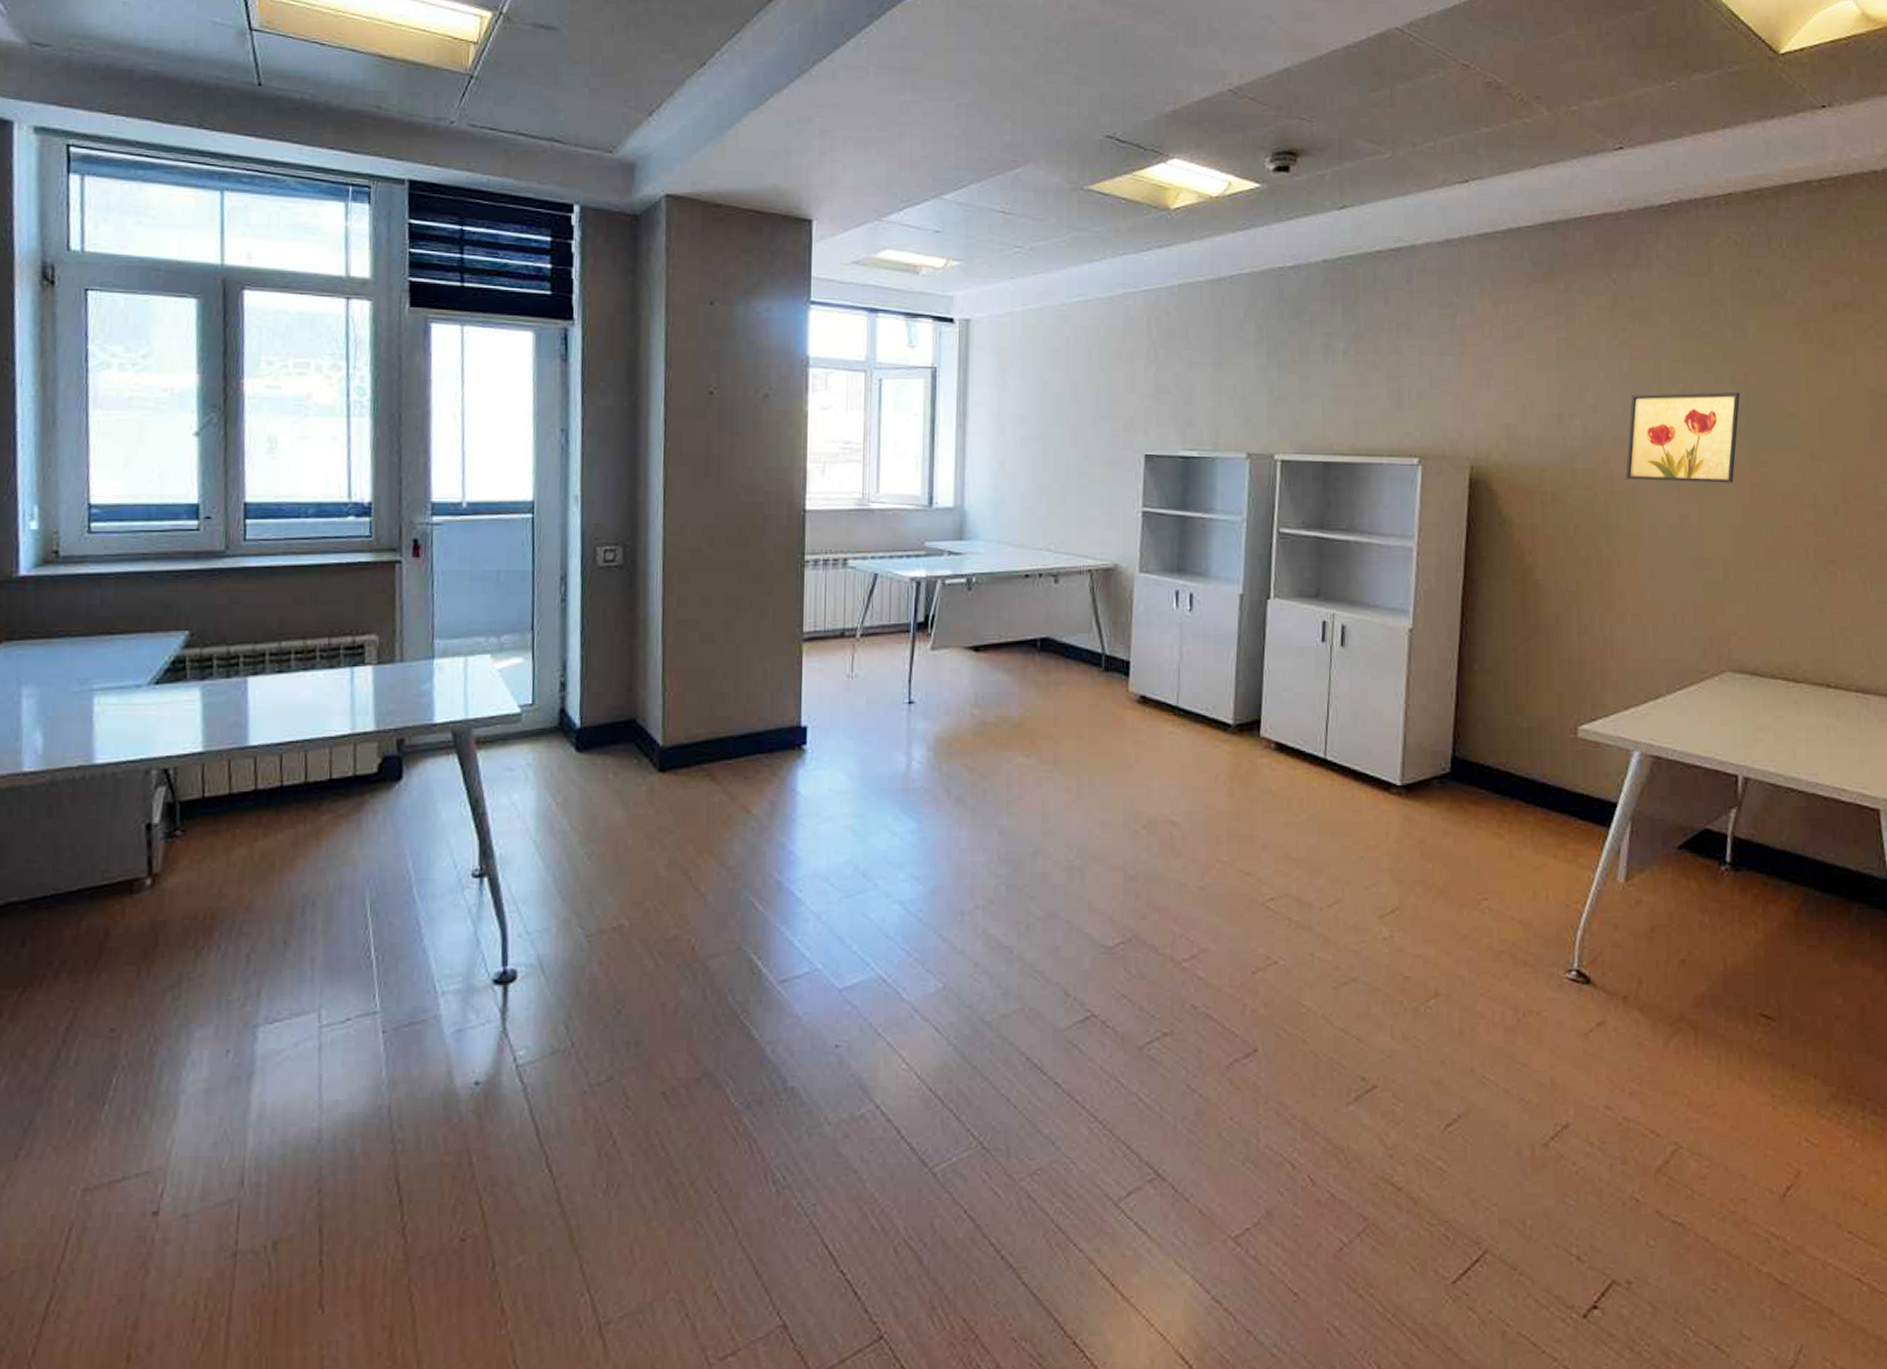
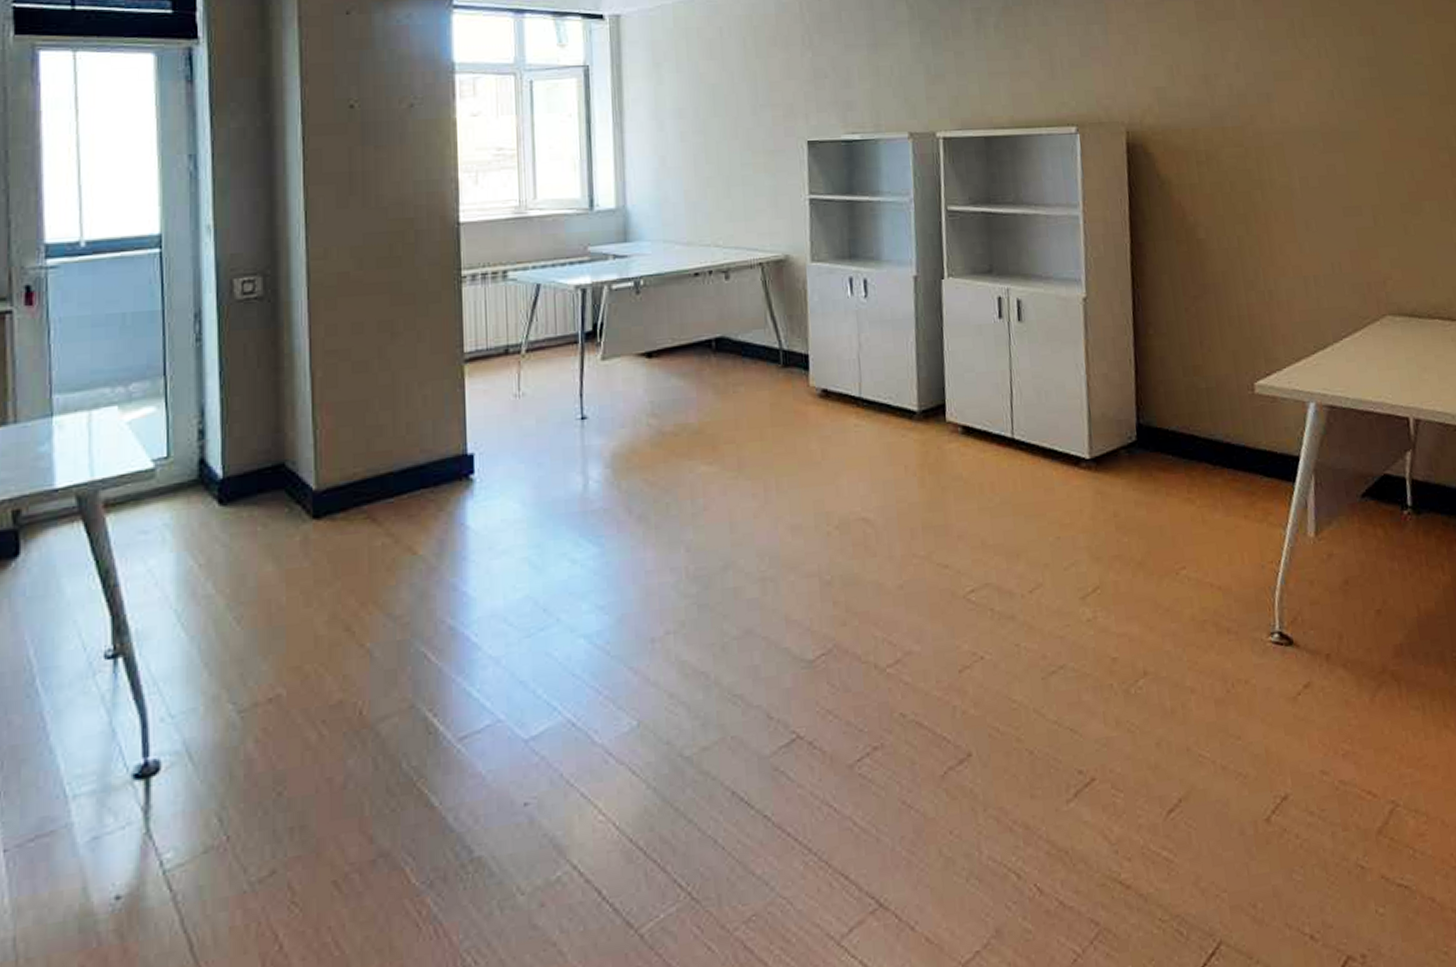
wall art: present [1626,391,1740,483] -> none [1270,43,1372,134]

